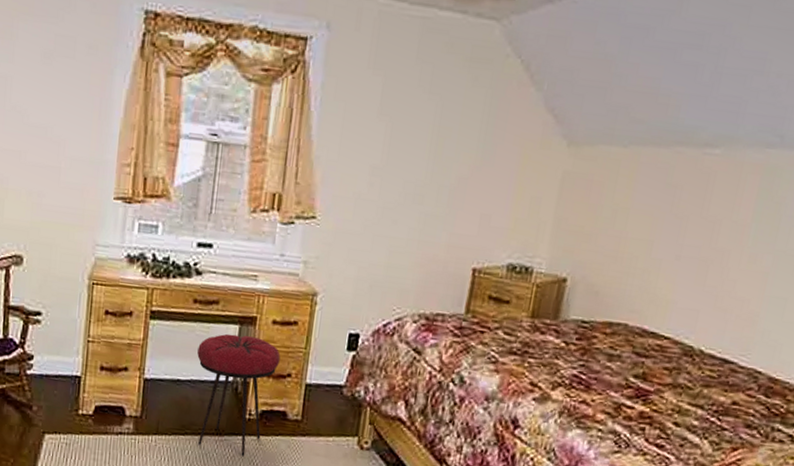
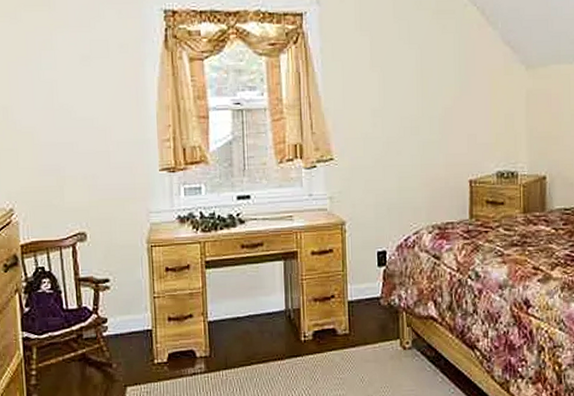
stool: present [197,333,281,456] -> none [251,269,323,374]

